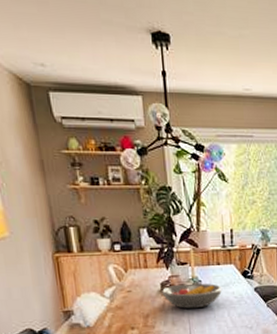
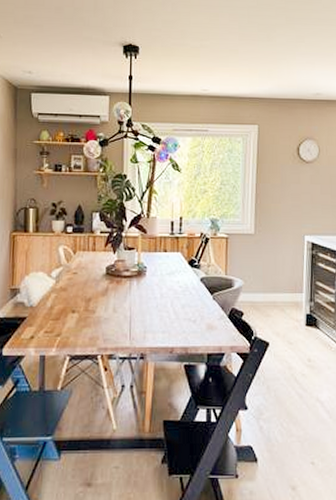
fruit bowl: present [161,283,223,309] -> none [105,269,168,296]

